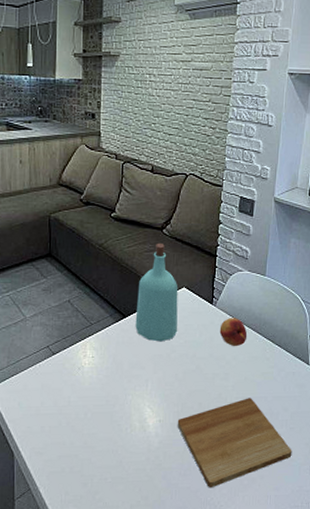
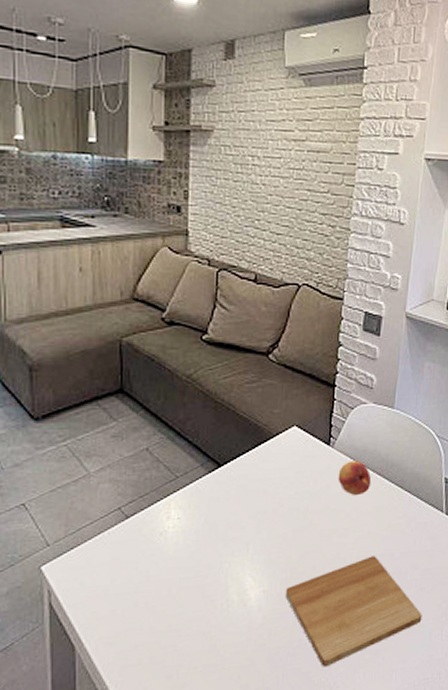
bottle: present [135,242,179,342] -> none [233,371,288,495]

